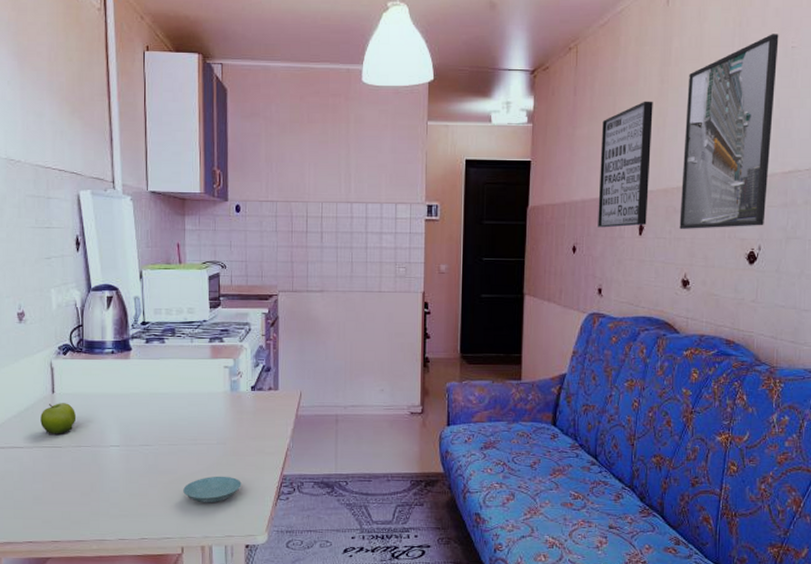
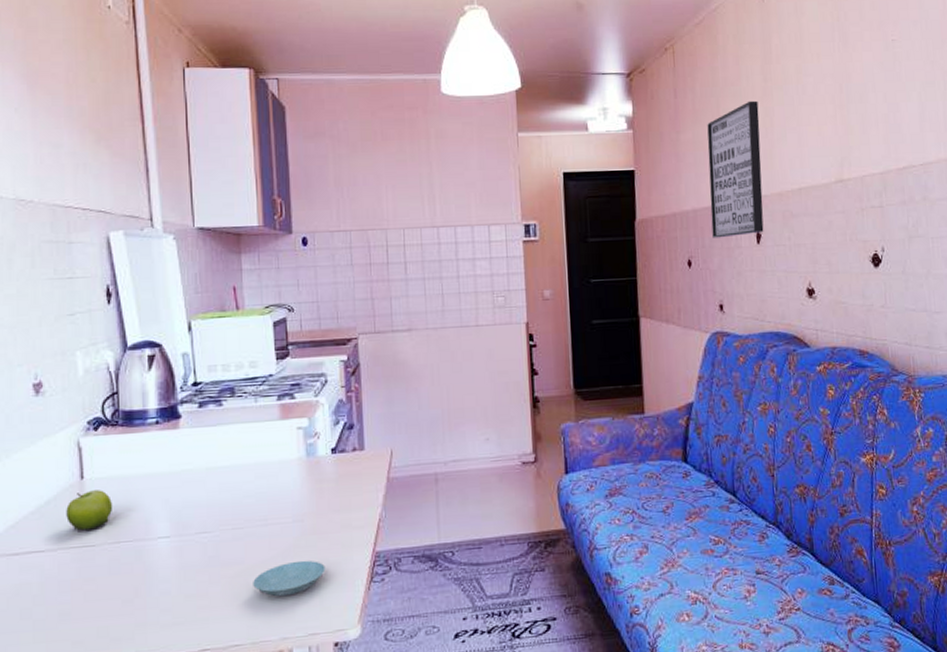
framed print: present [679,34,779,229] -> none [791,27,885,234]

